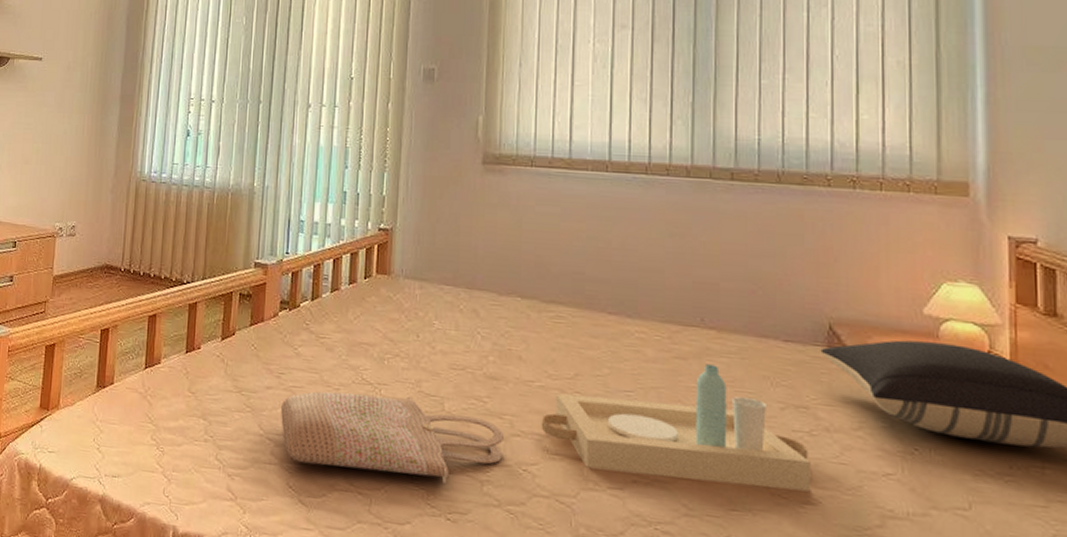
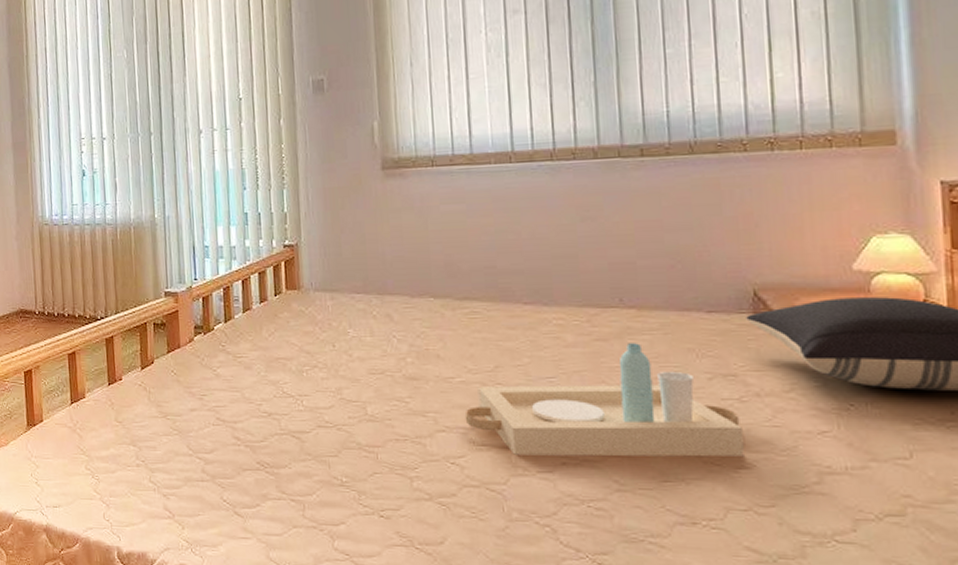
shopping bag: present [281,391,504,483] -> none [207,404,430,483]

